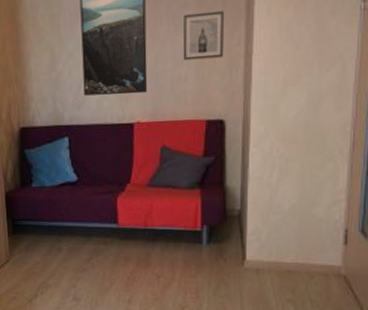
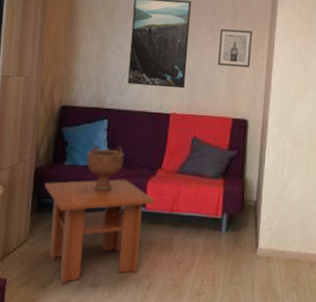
coffee table: none [16,196,126,299] -> present [44,179,154,284]
decorative bowl: none [52,163,90,210] -> present [86,144,125,191]

